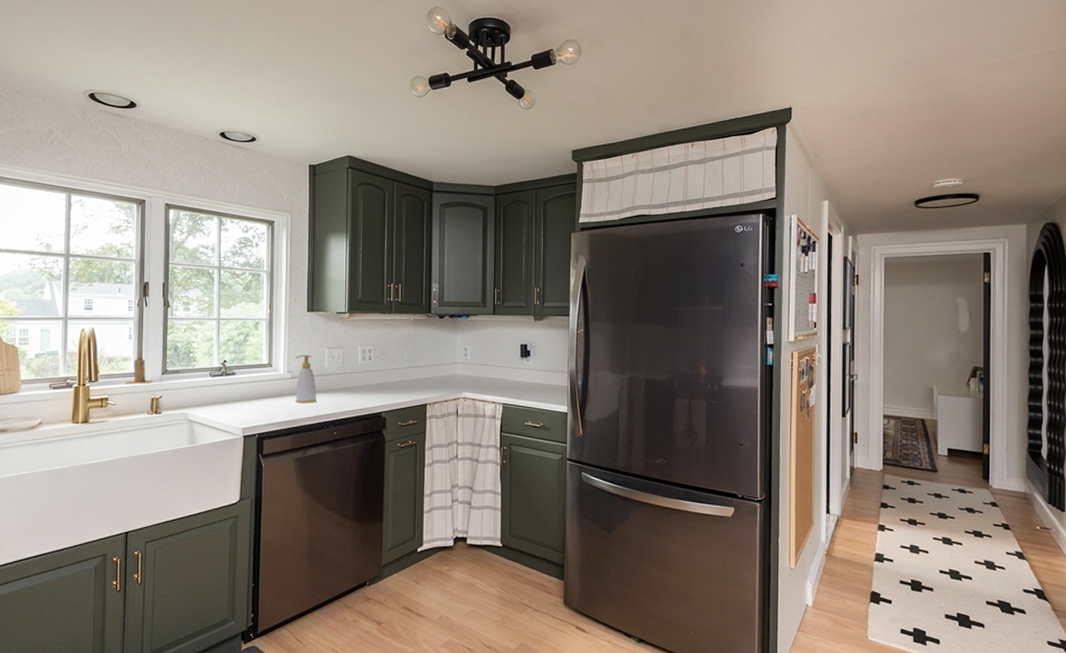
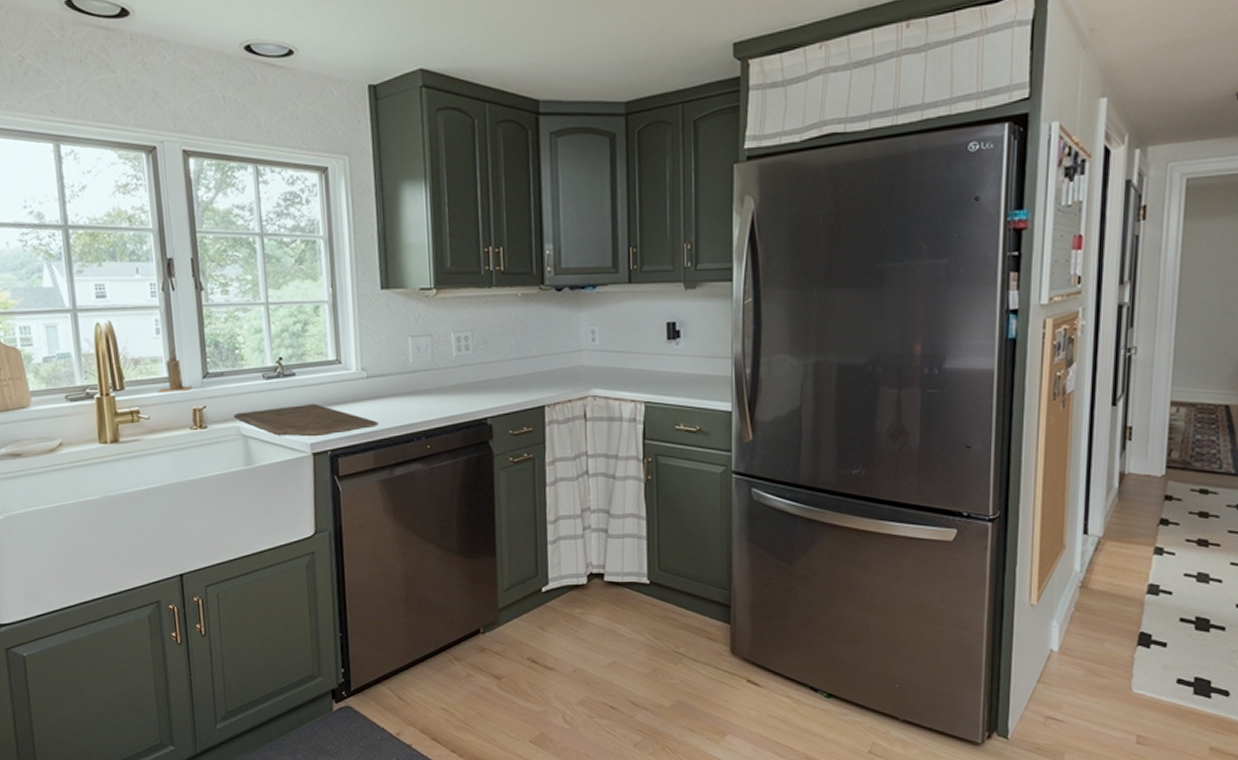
cutting board: none [183,397,297,422] -> present [233,403,379,436]
soap bottle: present [295,354,317,404] -> none [370,346,403,410]

